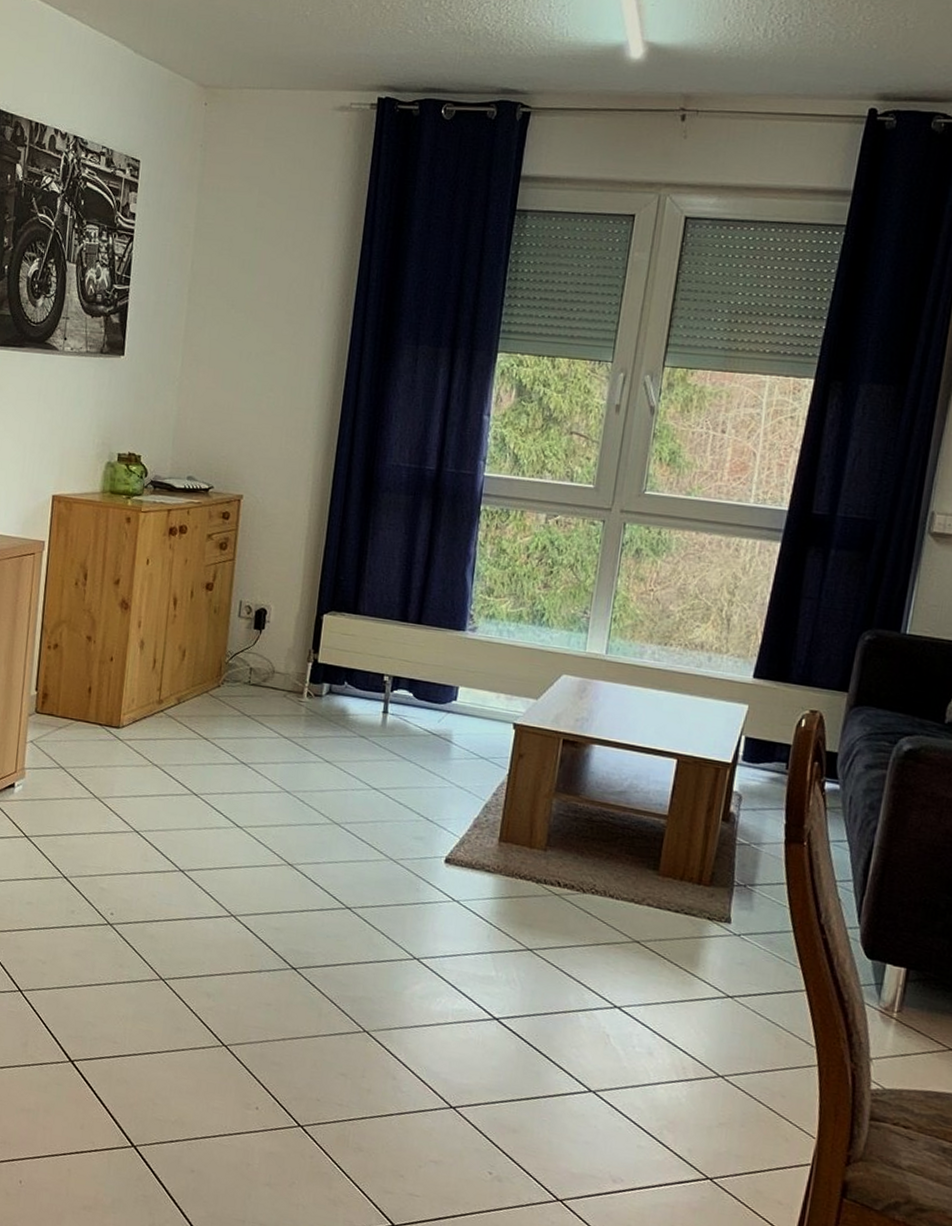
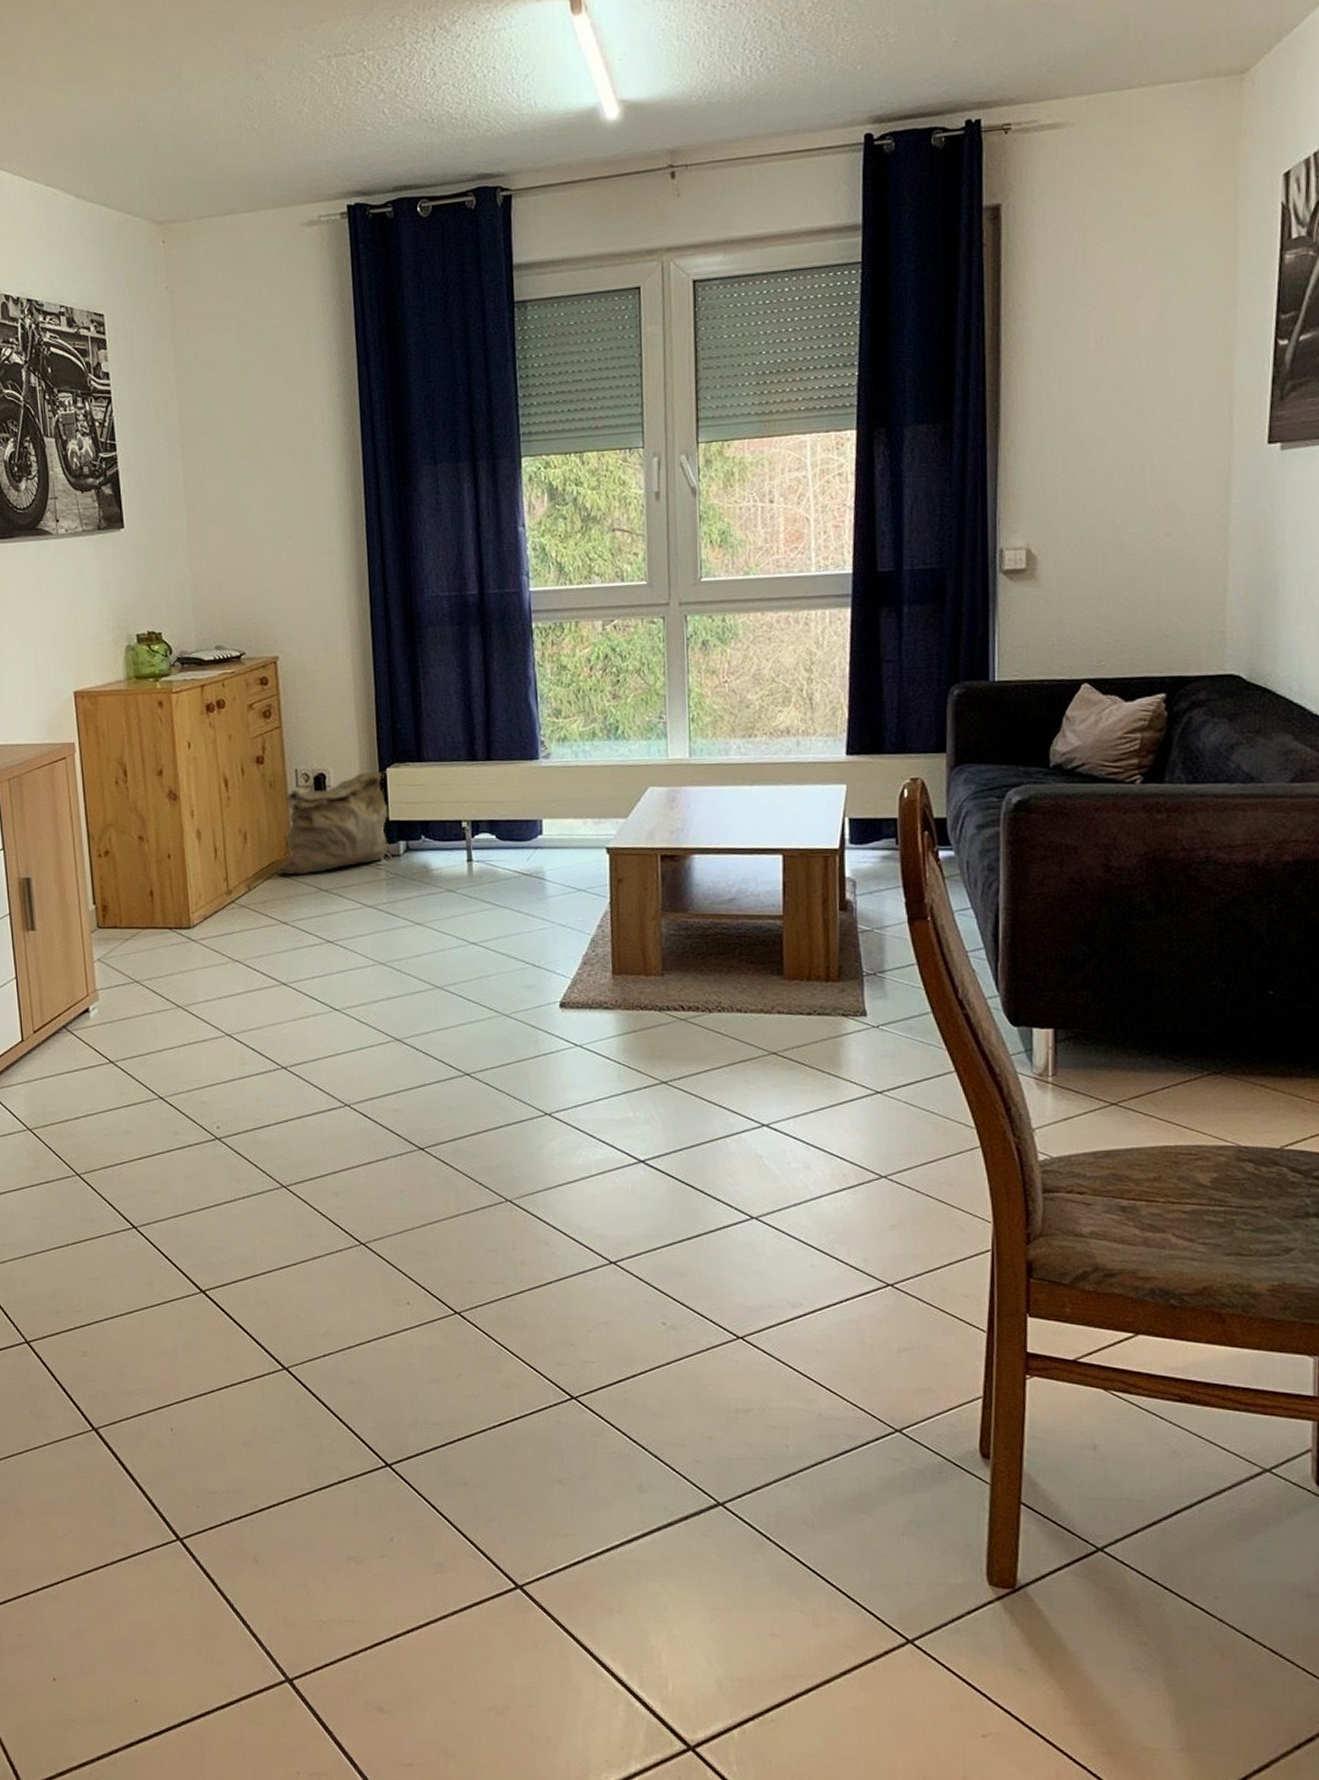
bag: none [206,614,321,699] -> present [276,771,390,875]

